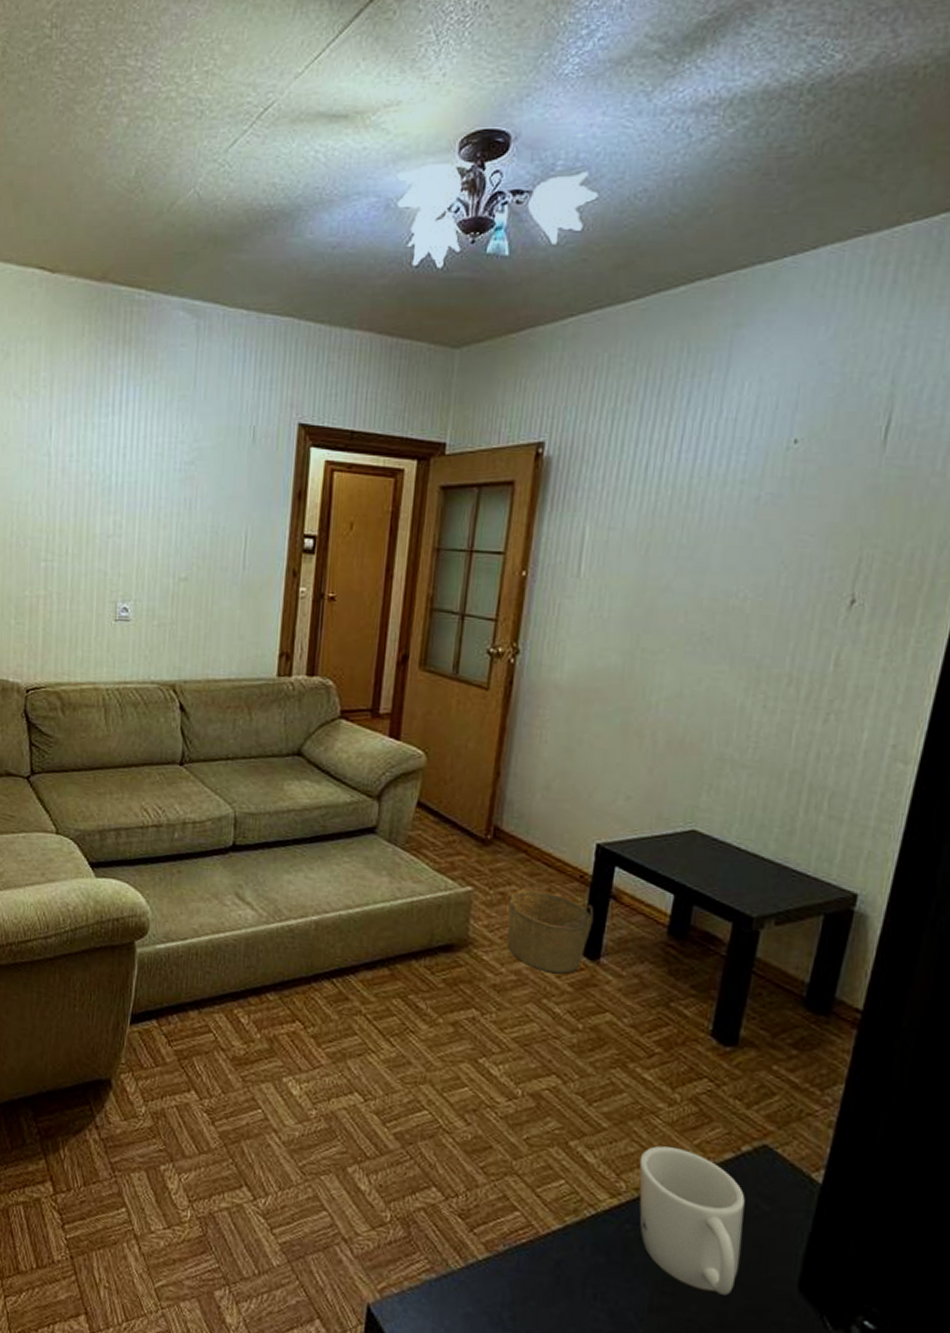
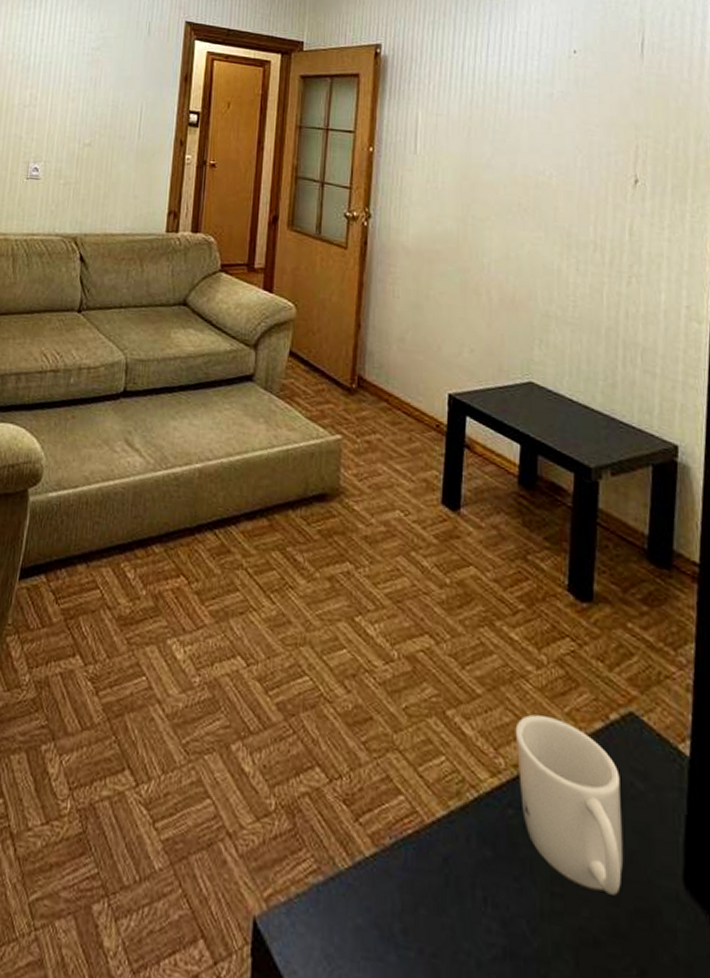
basket: present [507,889,595,974] -> none [373,438,452,525]

